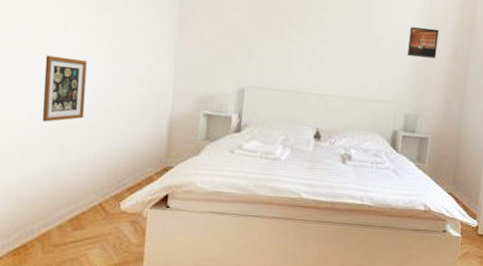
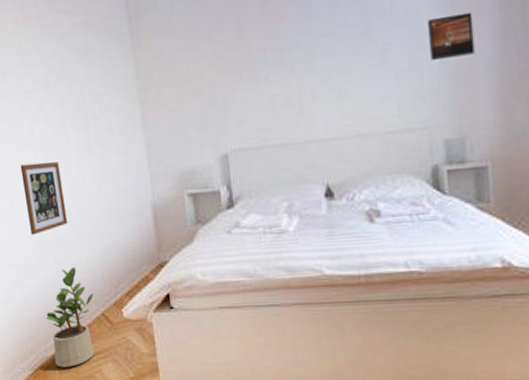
potted plant: none [39,157,95,249] -> present [45,266,95,368]

